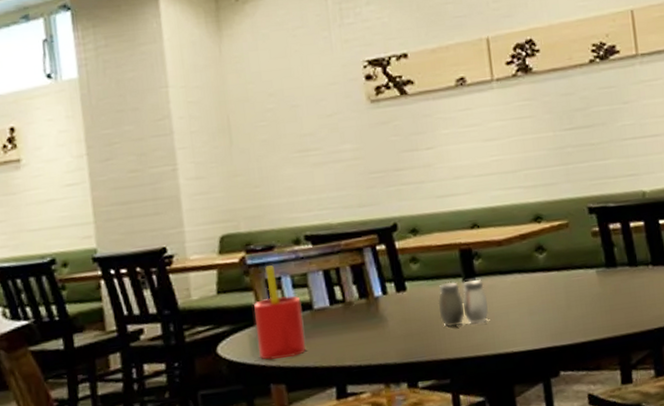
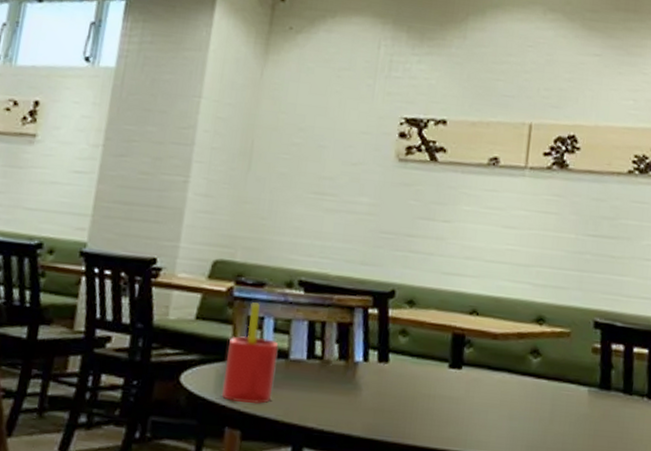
salt and pepper shaker: present [438,278,489,327] -> none [416,363,471,416]

